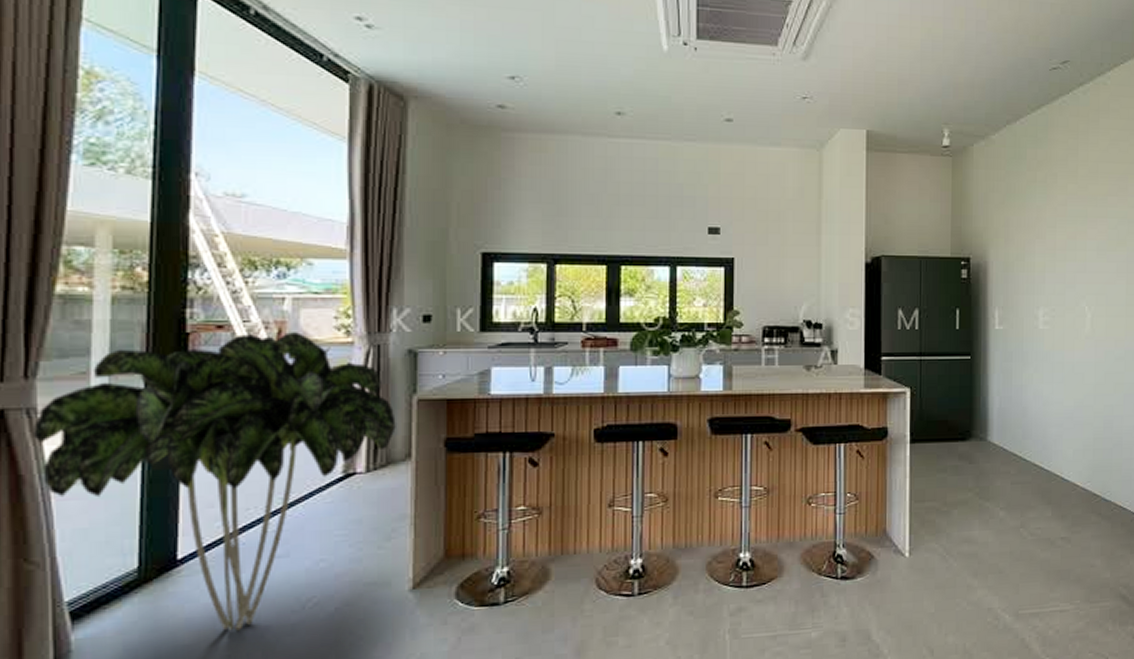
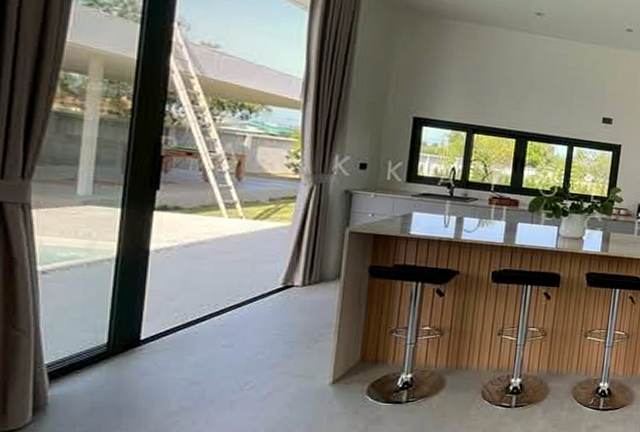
indoor plant: present [33,332,396,631] -> none [26,162,330,402]

